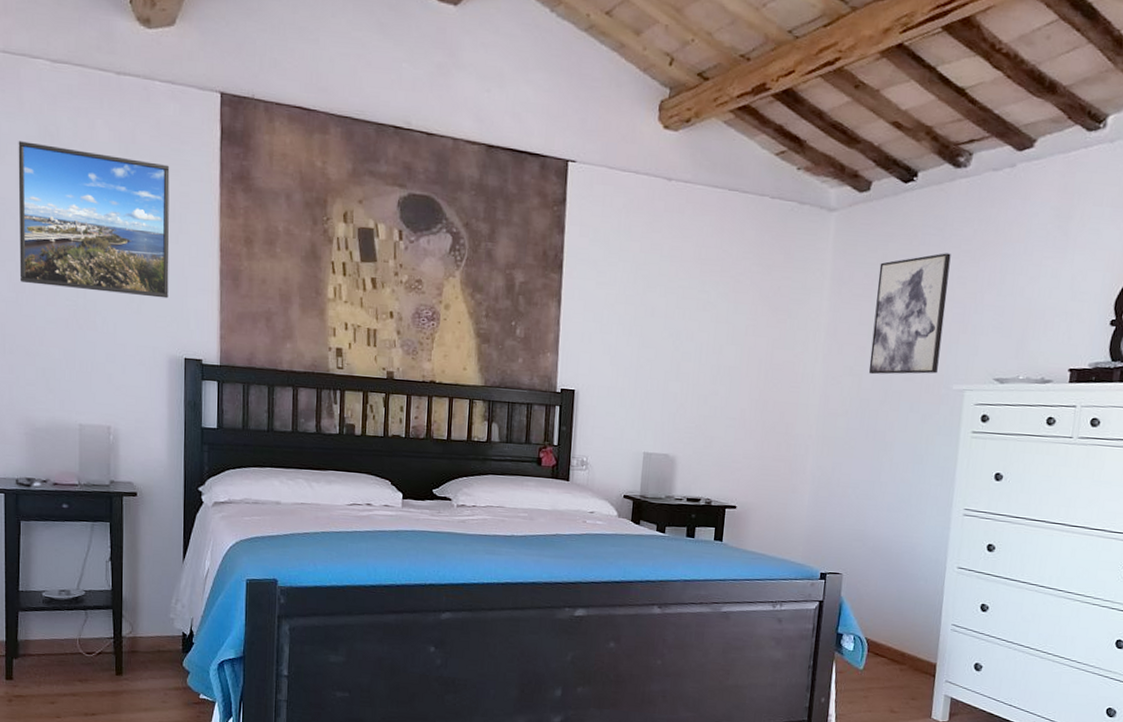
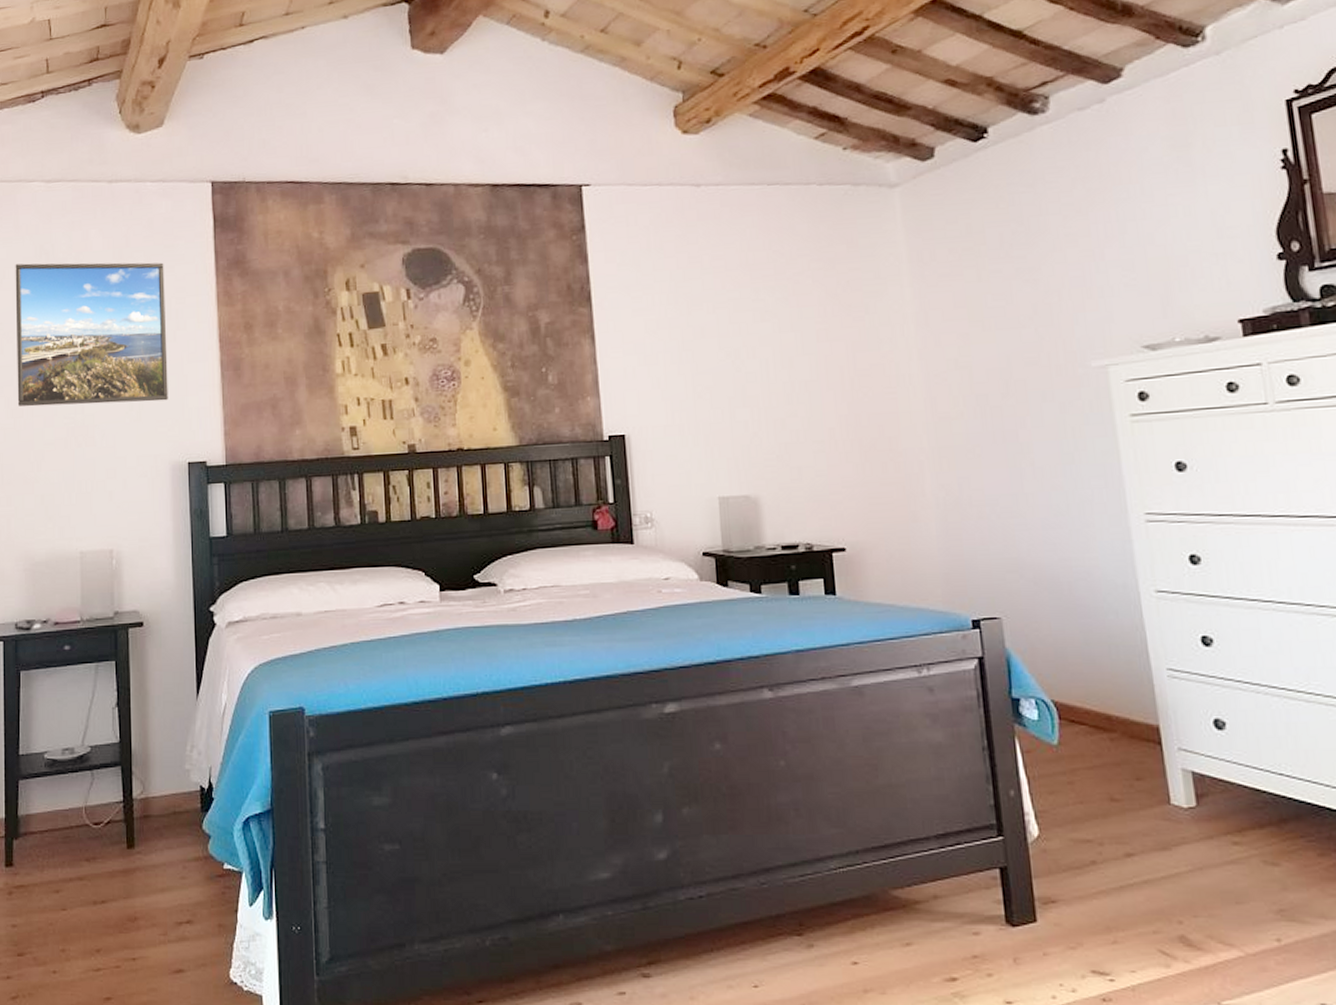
wall art: present [868,253,951,375] -> none [965,210,1067,364]

